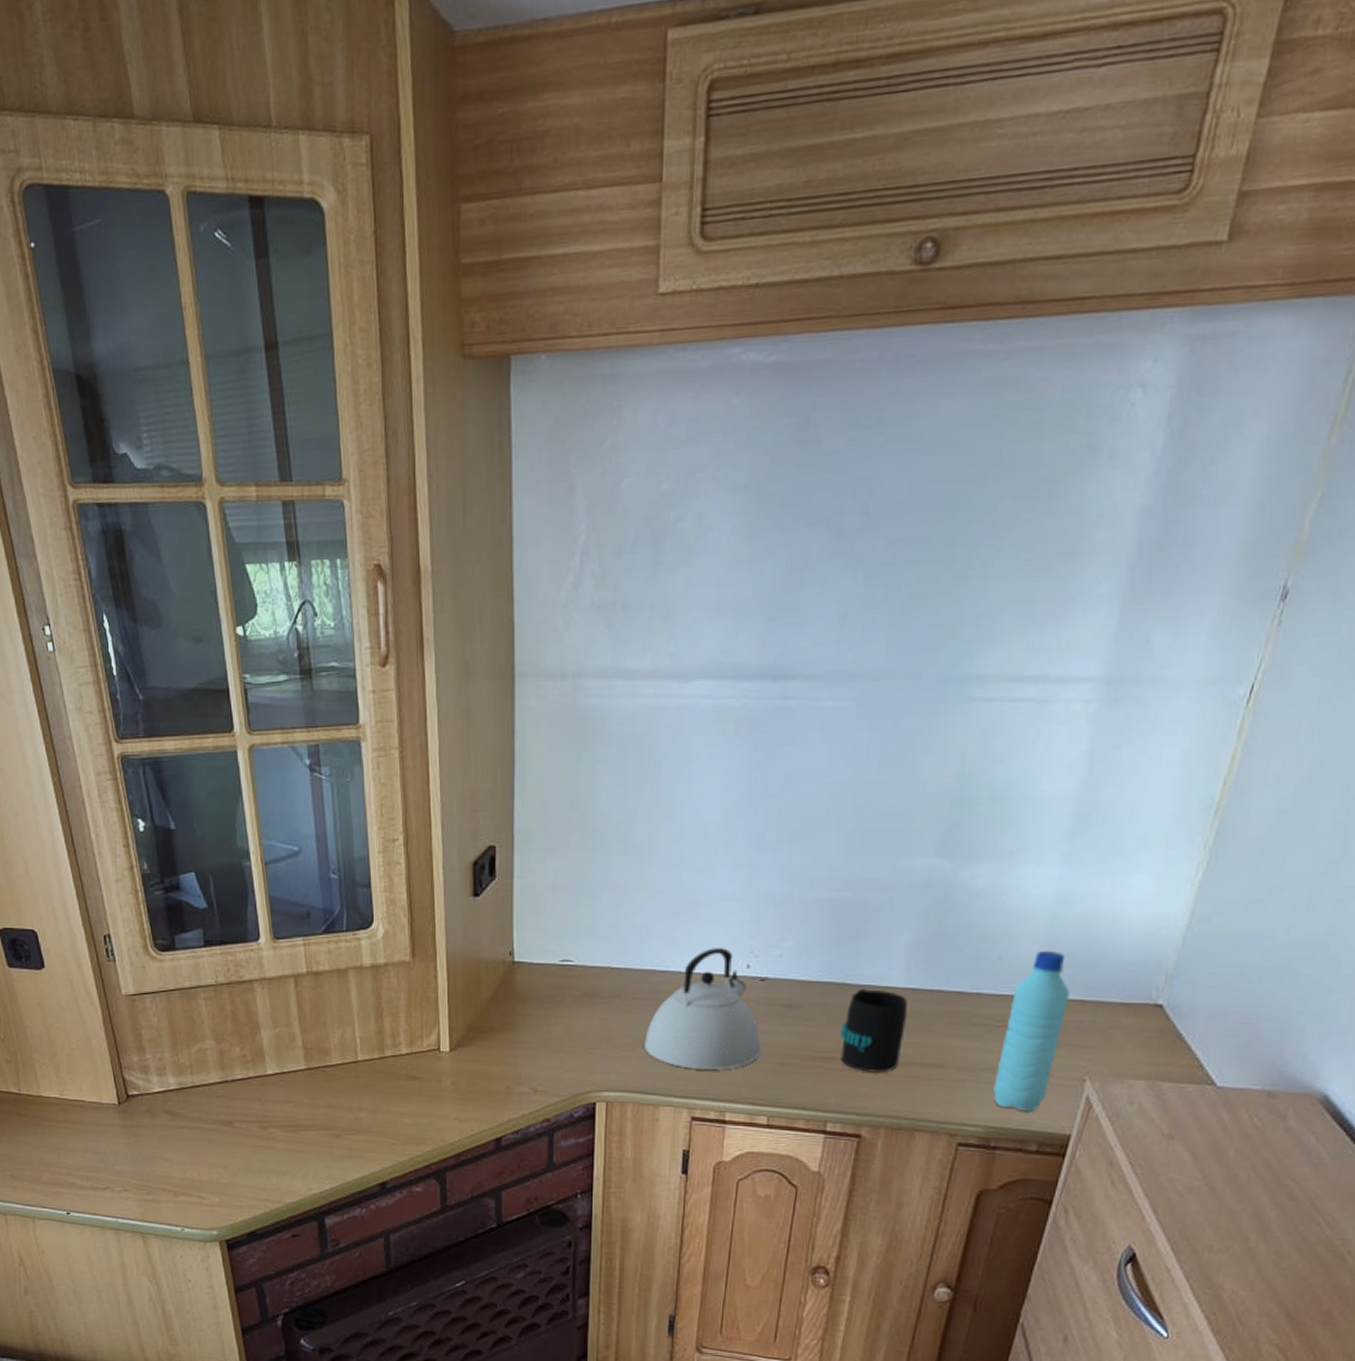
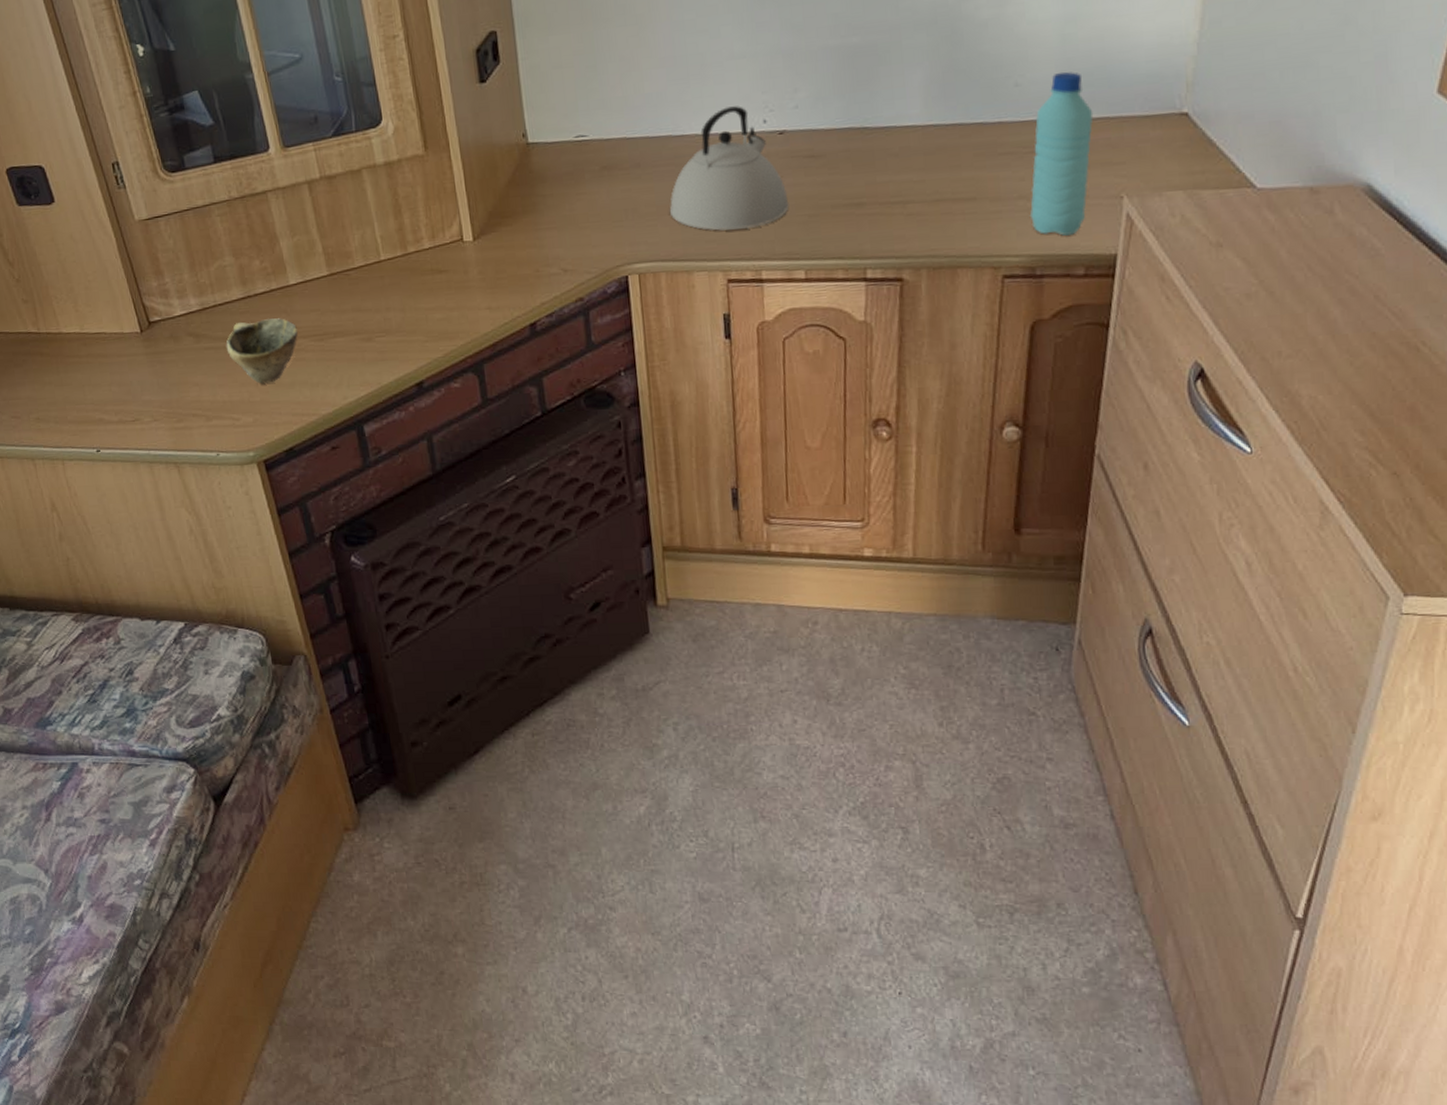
ceramic bowl: none [200,1105,270,1168] -> present [226,318,298,385]
mug: present [840,989,907,1072] -> none [867,130,932,214]

